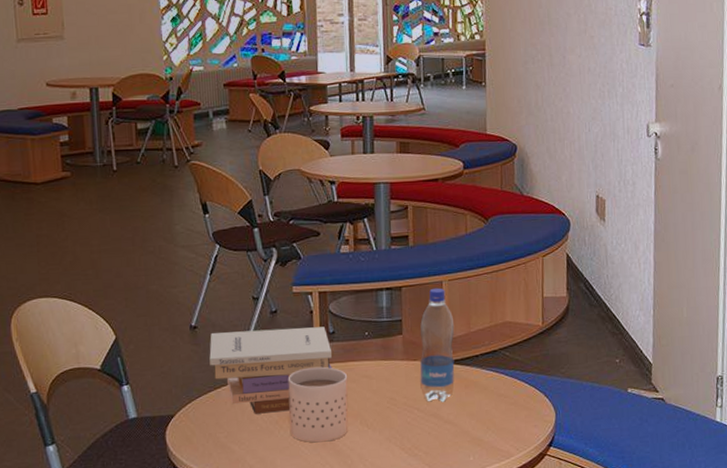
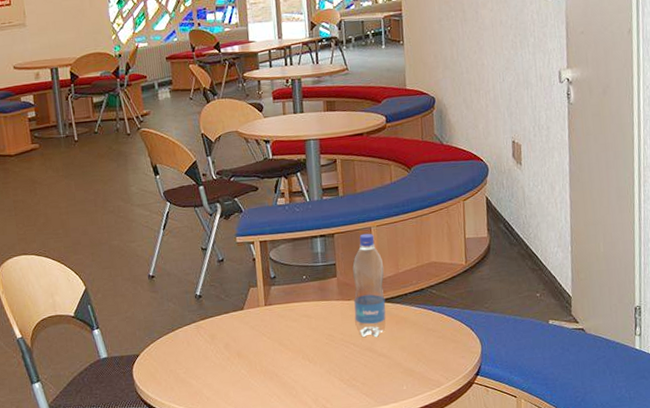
books: present [209,326,333,414] -> none [166,272,275,352]
mug: present [287,366,348,443] -> none [236,308,292,376]

